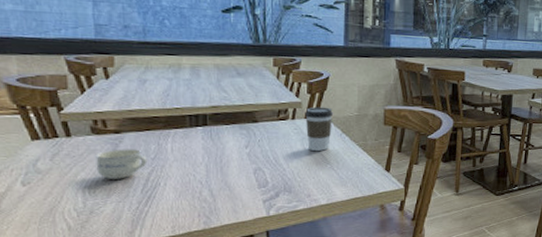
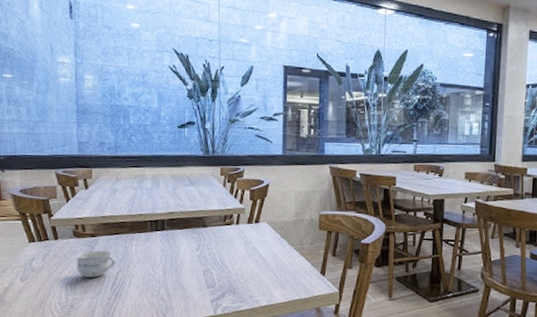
coffee cup: present [305,106,334,151] -> none [248,212,273,254]

